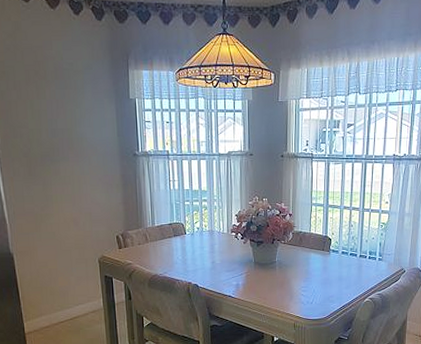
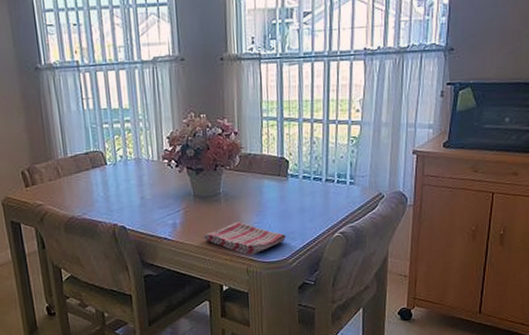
dish towel: none [260,285,326,314] -> present [203,221,286,256]

